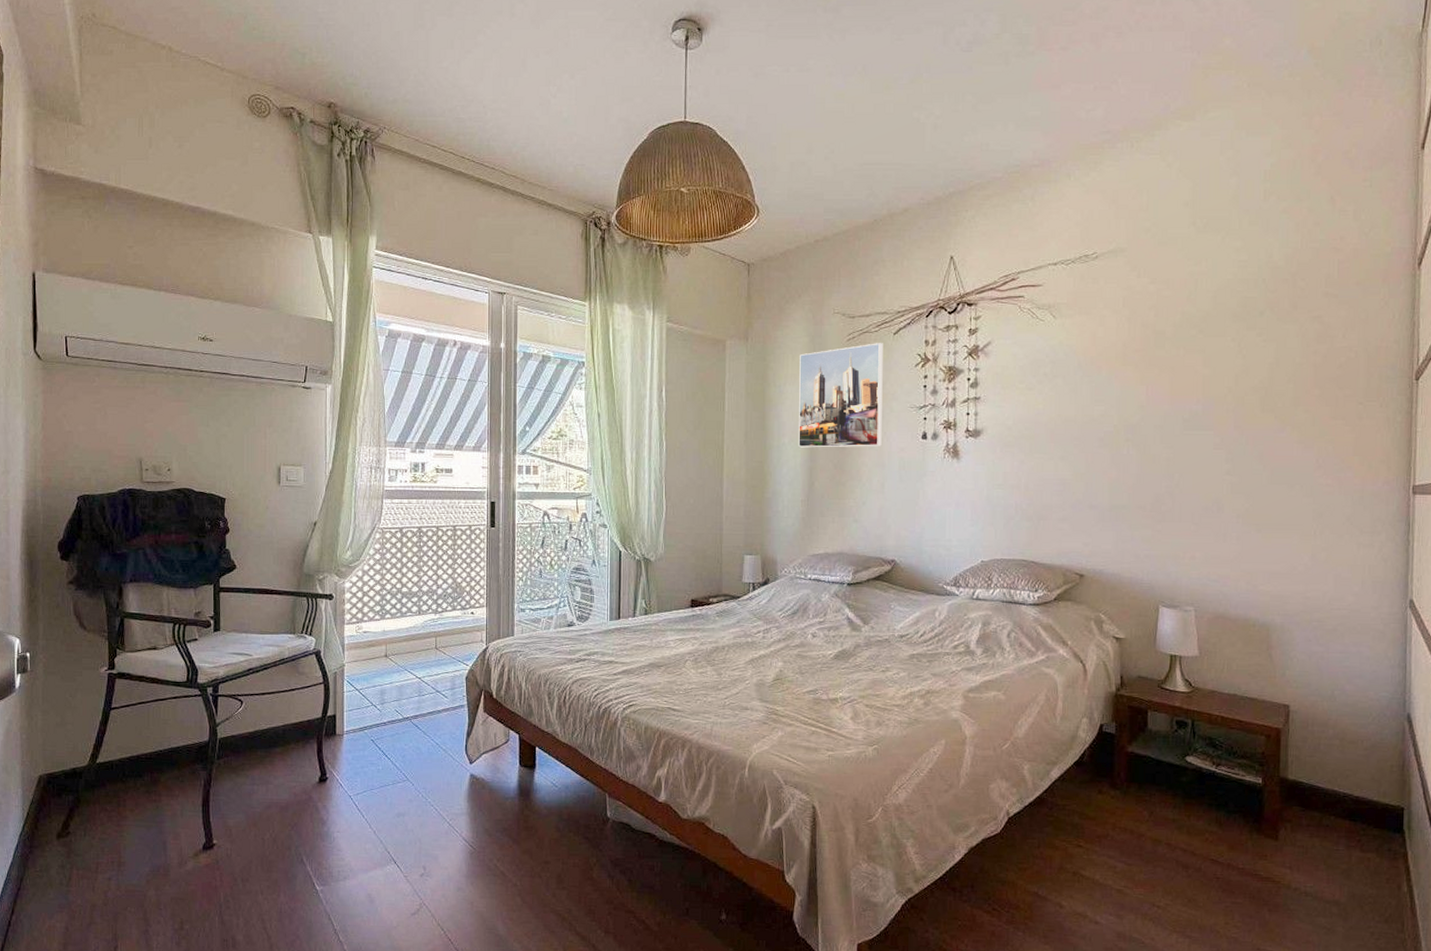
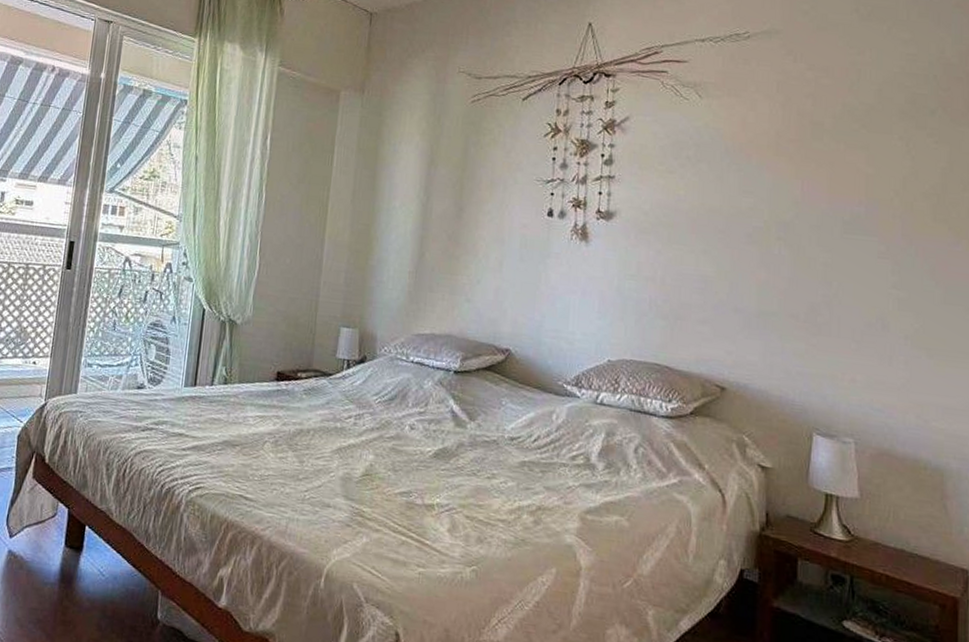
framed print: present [798,343,883,448] -> none [410,107,511,220]

